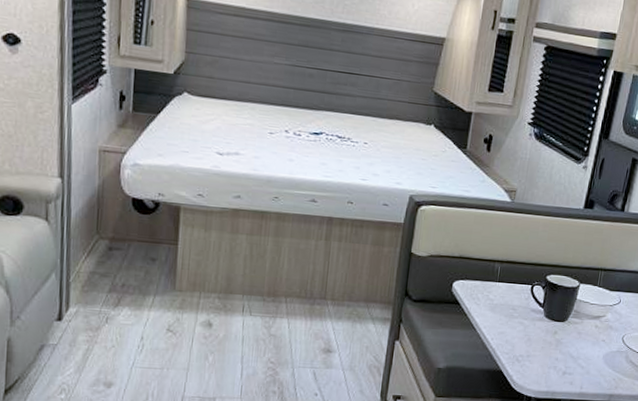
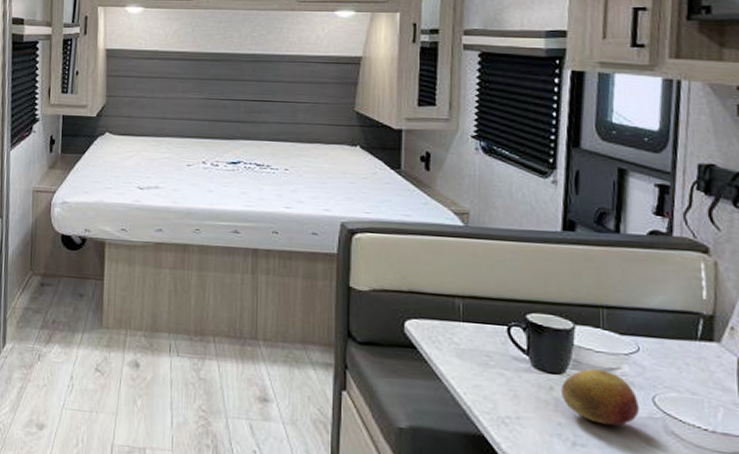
fruit: none [561,317,613,358] -> present [560,368,639,426]

